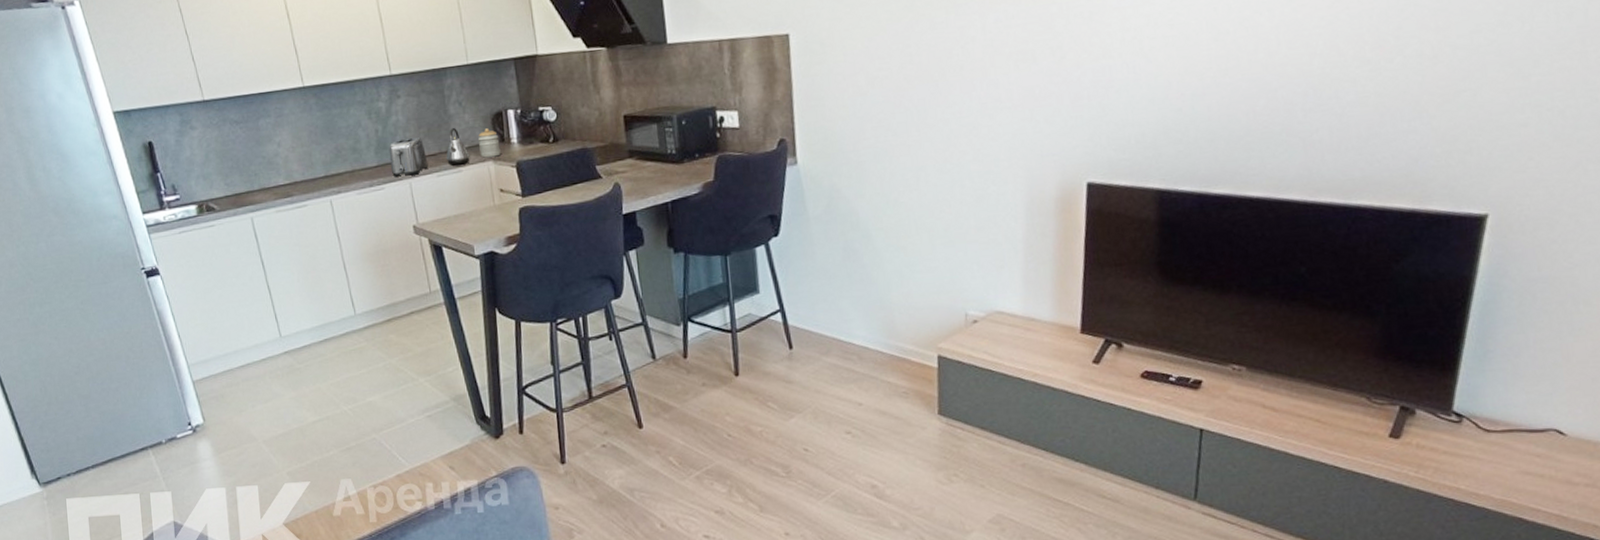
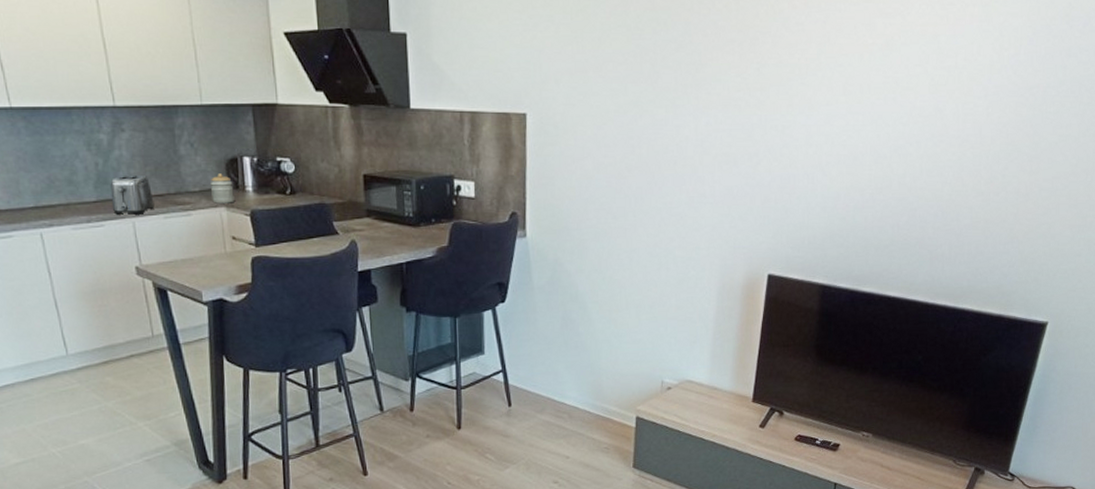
kettle: present [446,127,470,166] -> none [174,168,201,208]

